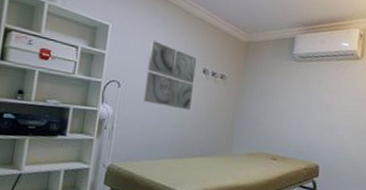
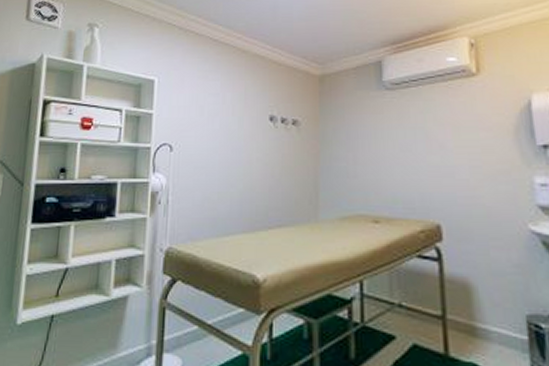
wall art: present [143,40,197,110] -> none [201,90,261,169]

